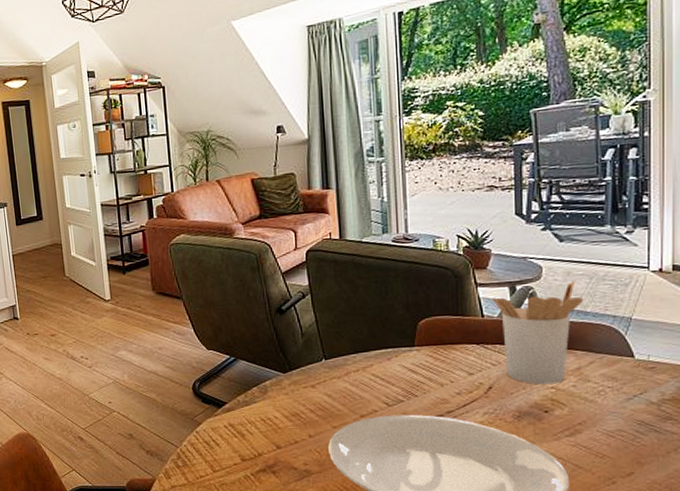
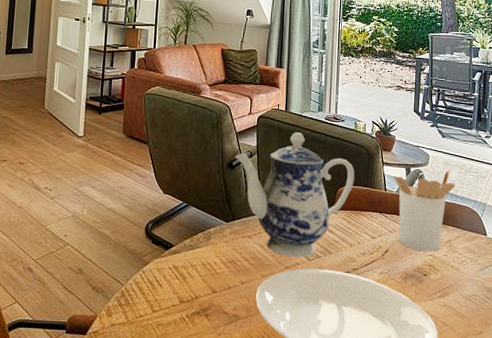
teapot: none [284,262,440,405] -> present [235,132,355,258]

